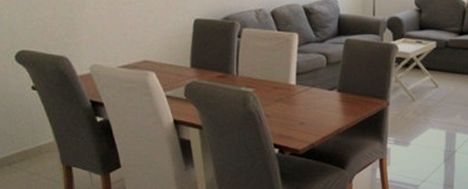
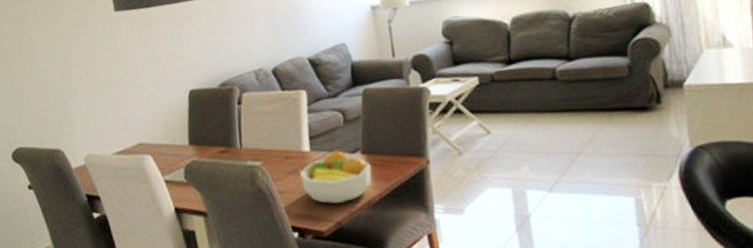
fruit bowl: none [285,87,344,130] -> present [300,150,372,204]

